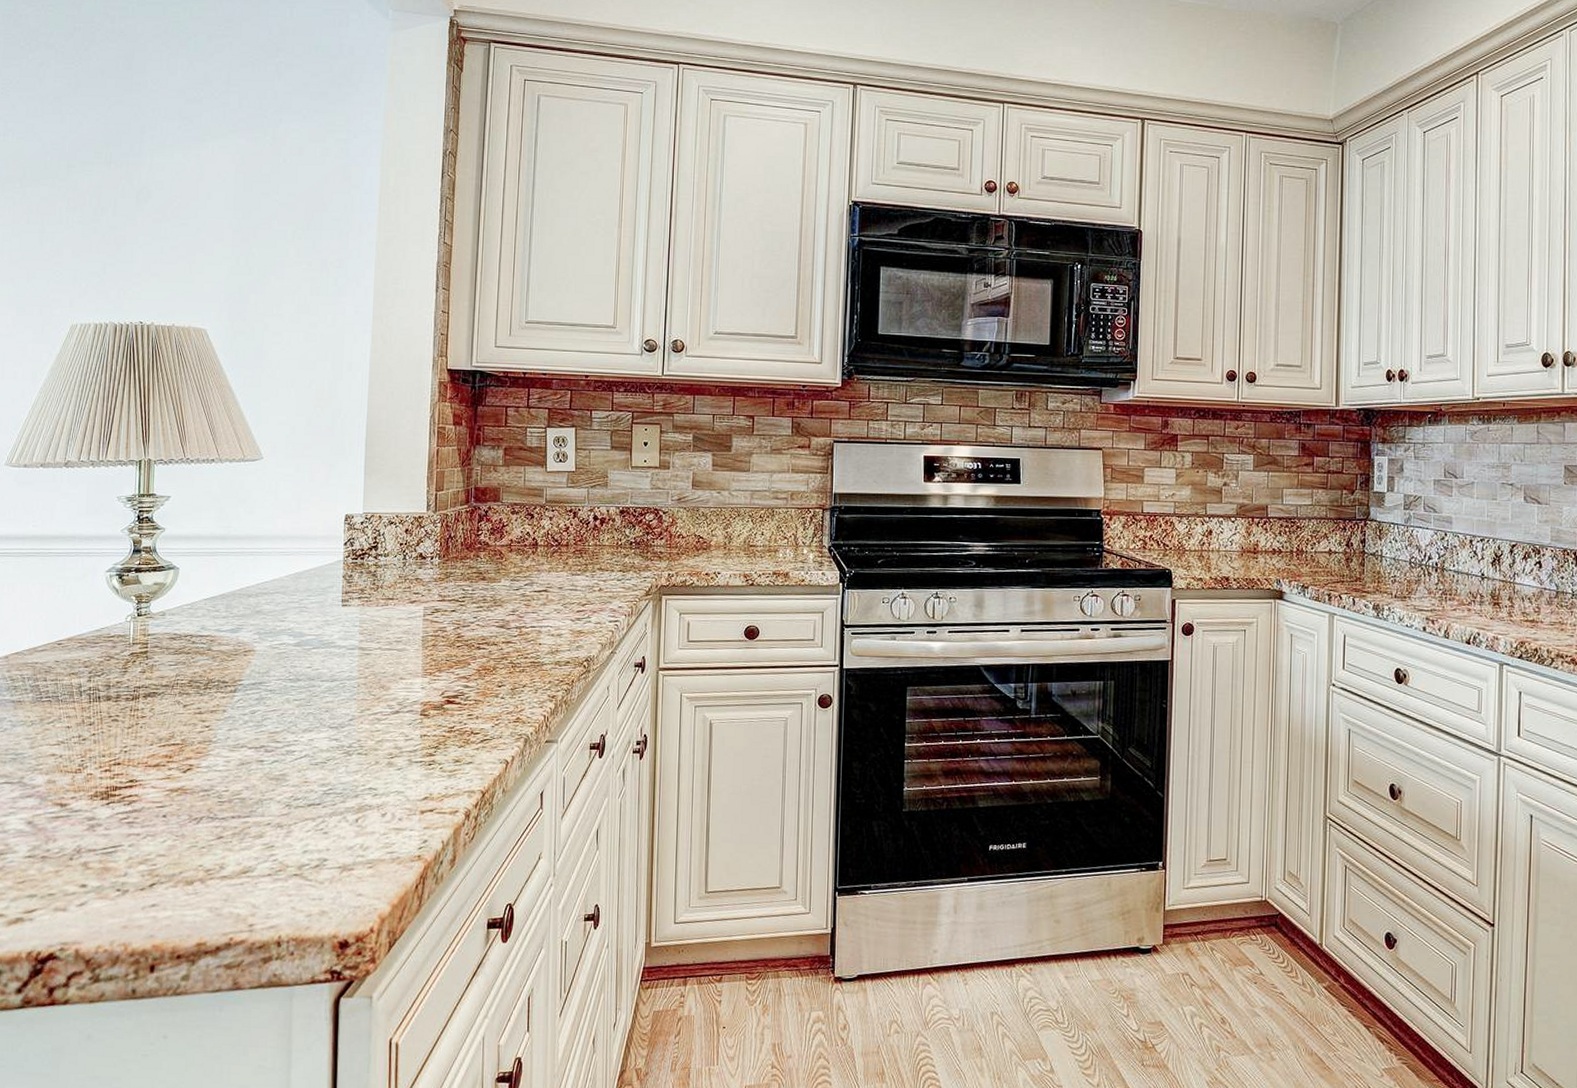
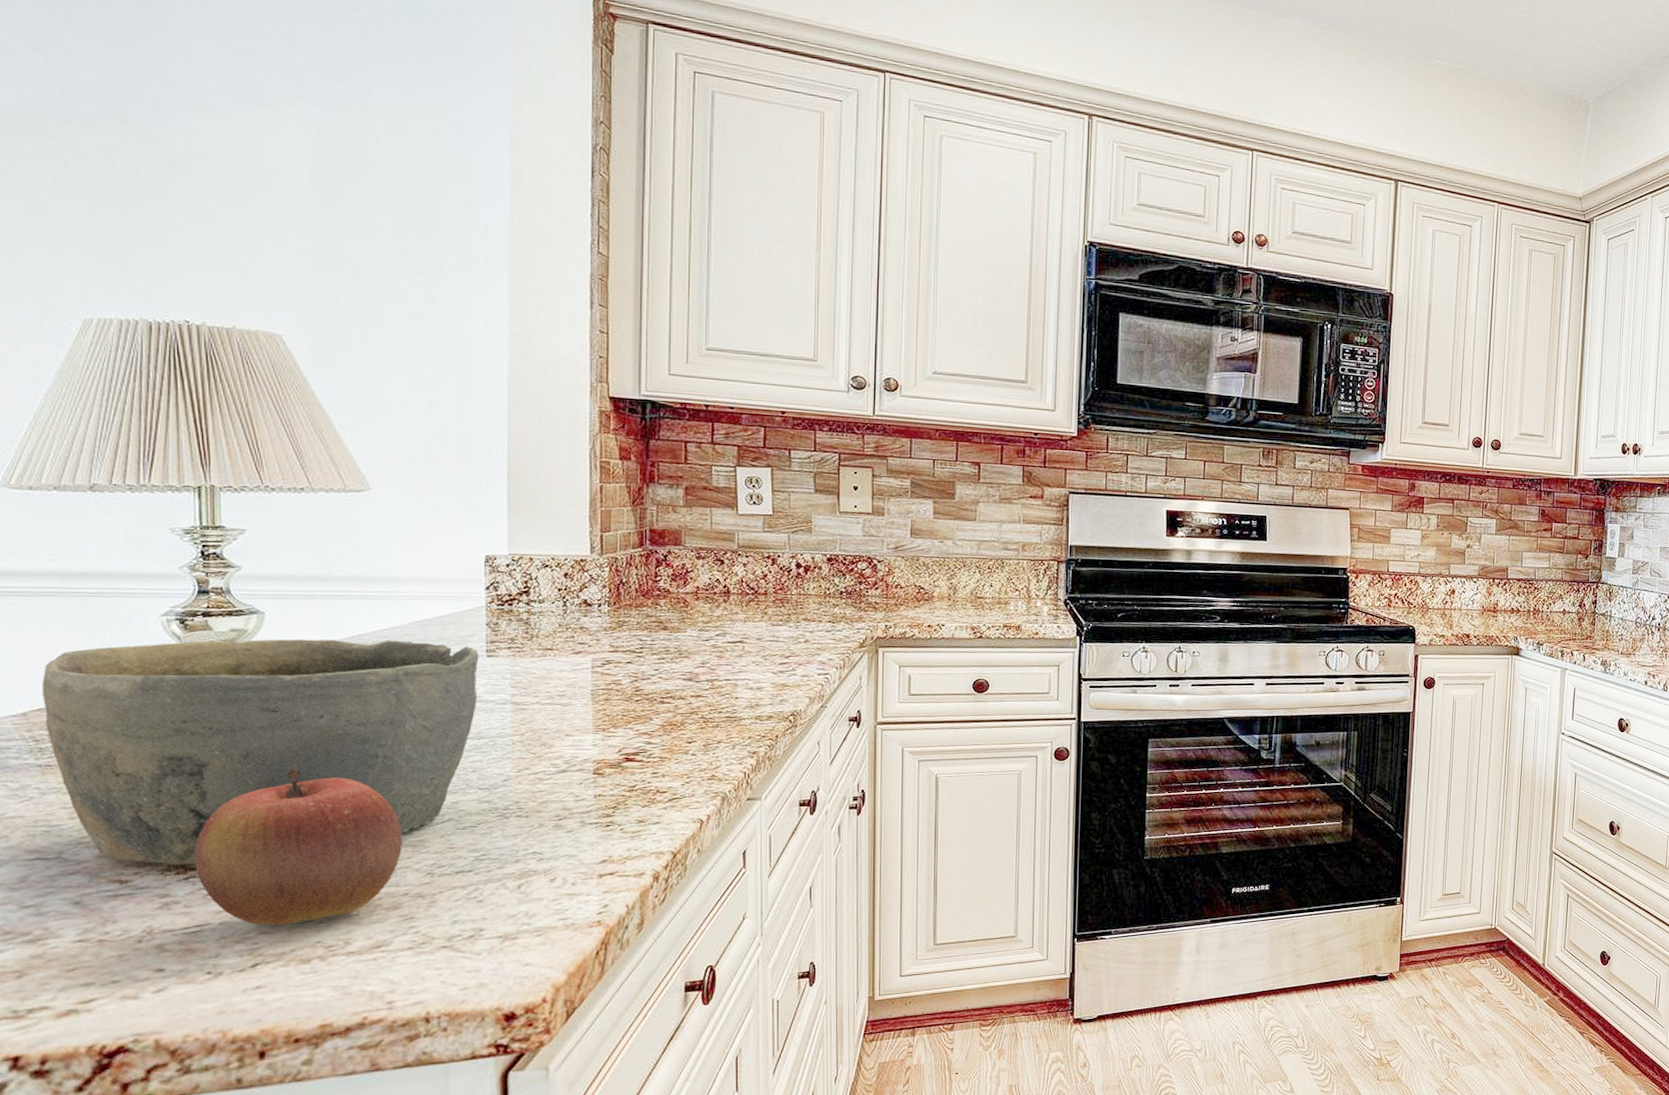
bowl: none [20,591,336,791] -> present [42,639,479,864]
apple: none [115,708,269,849] -> present [194,770,402,926]

